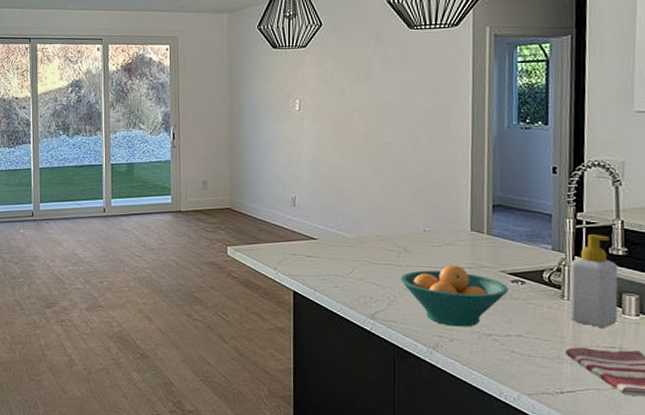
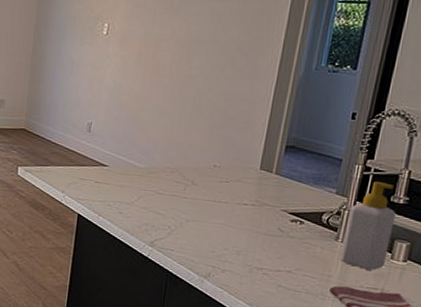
fruit bowl: present [401,264,508,327] -> none [184,200,286,261]

